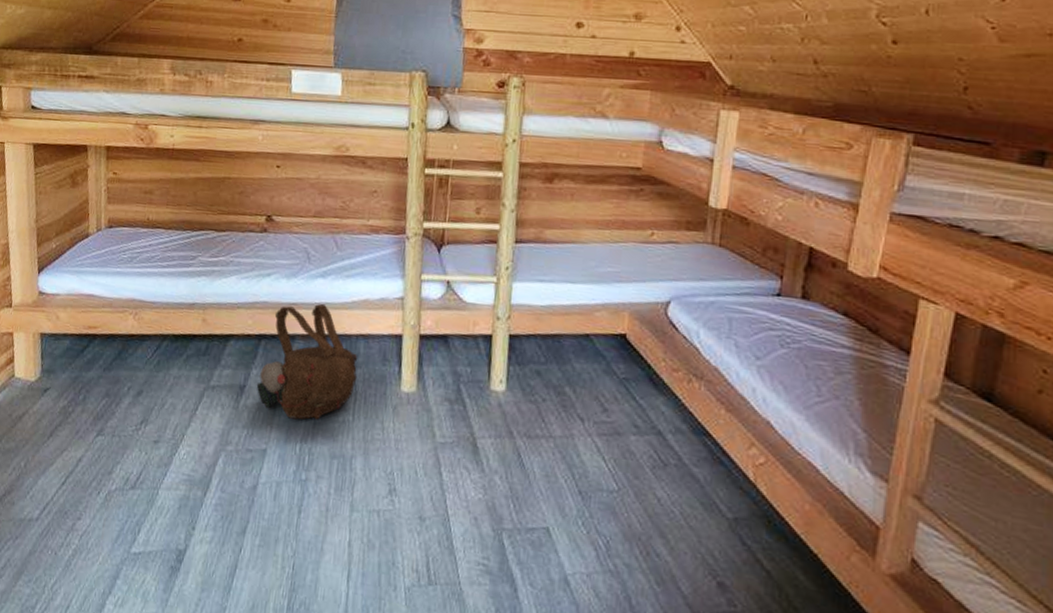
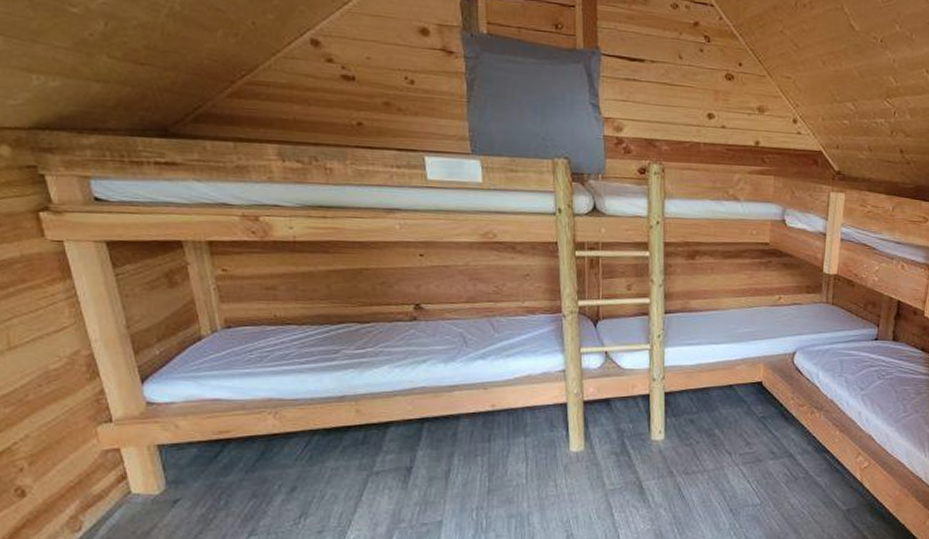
backpack: present [256,303,357,420] -> none [424,383,526,490]

